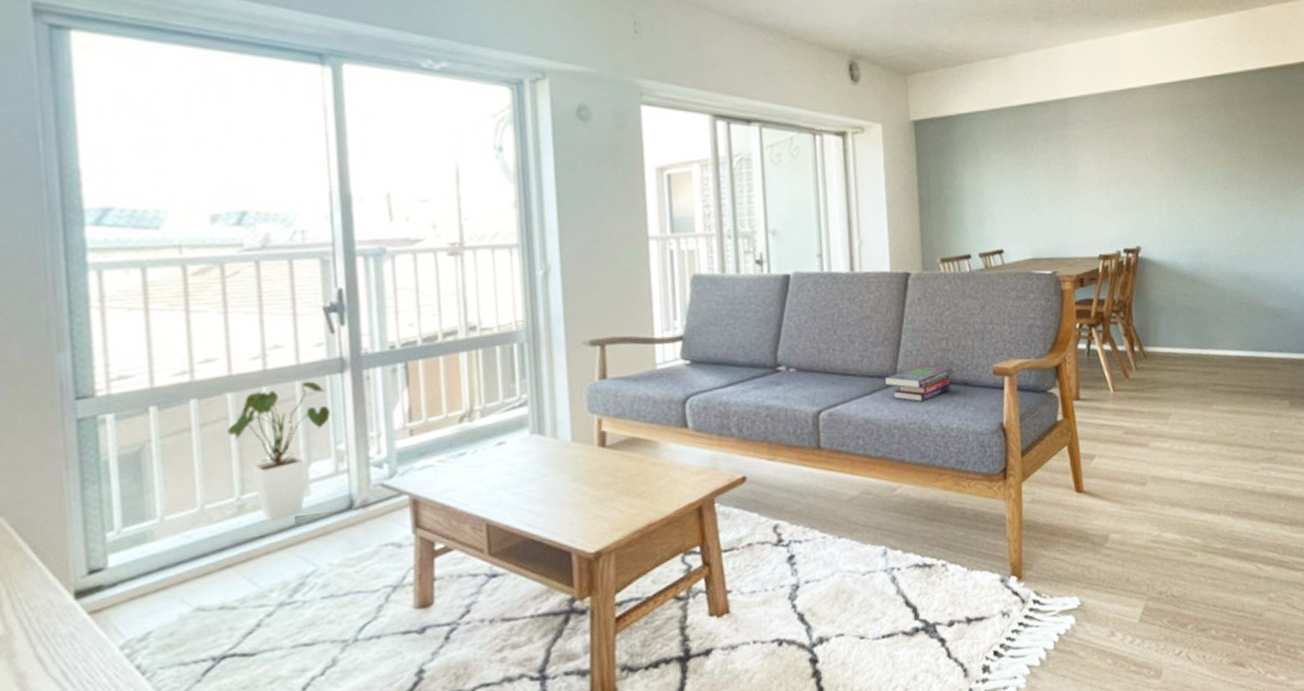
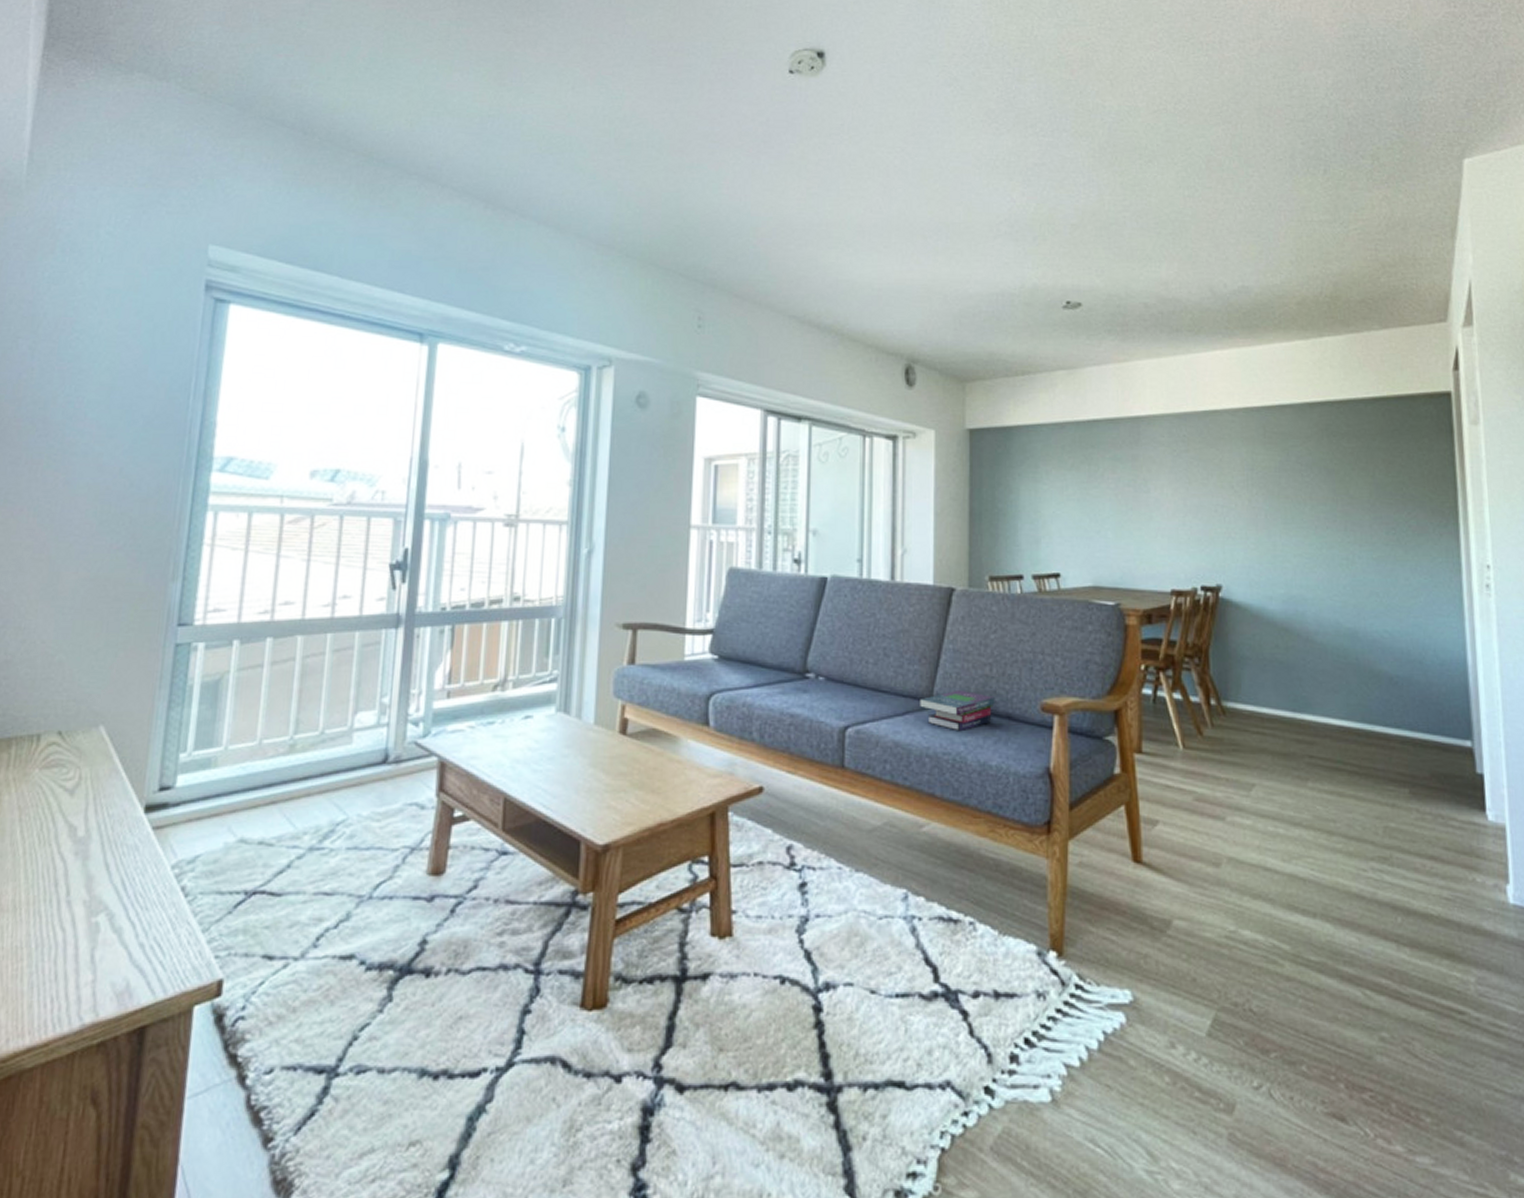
house plant: present [226,380,330,521] -> none [292,631,381,764]

